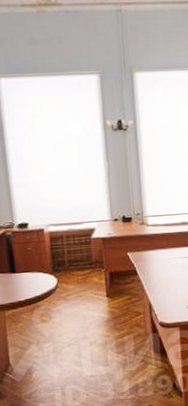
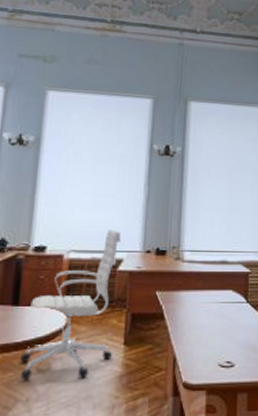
chair: none [25,203,98,329] -> present [20,229,121,381]

